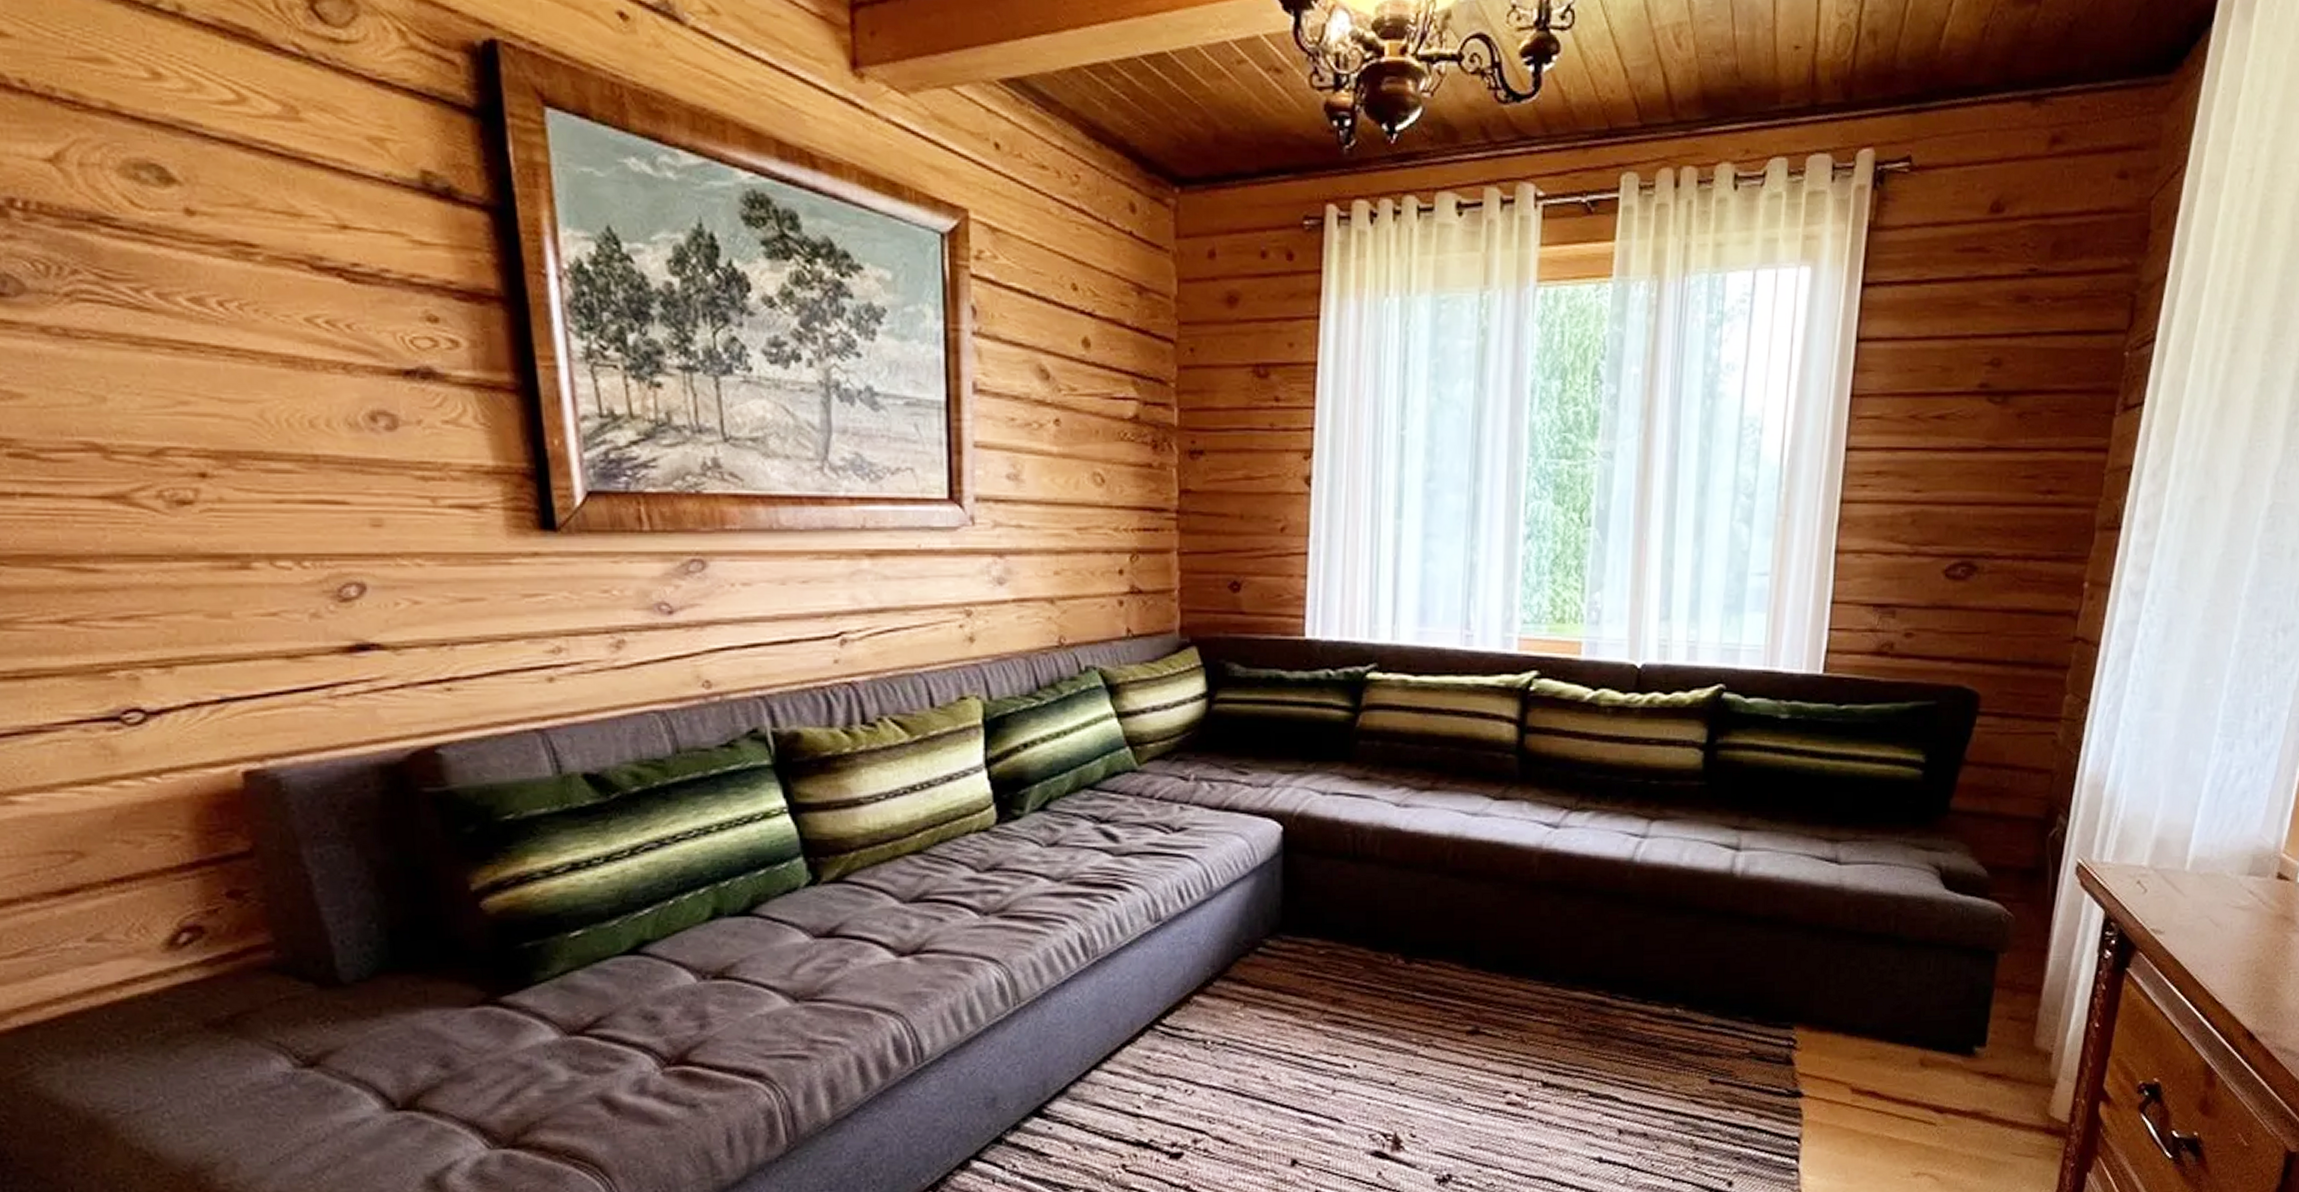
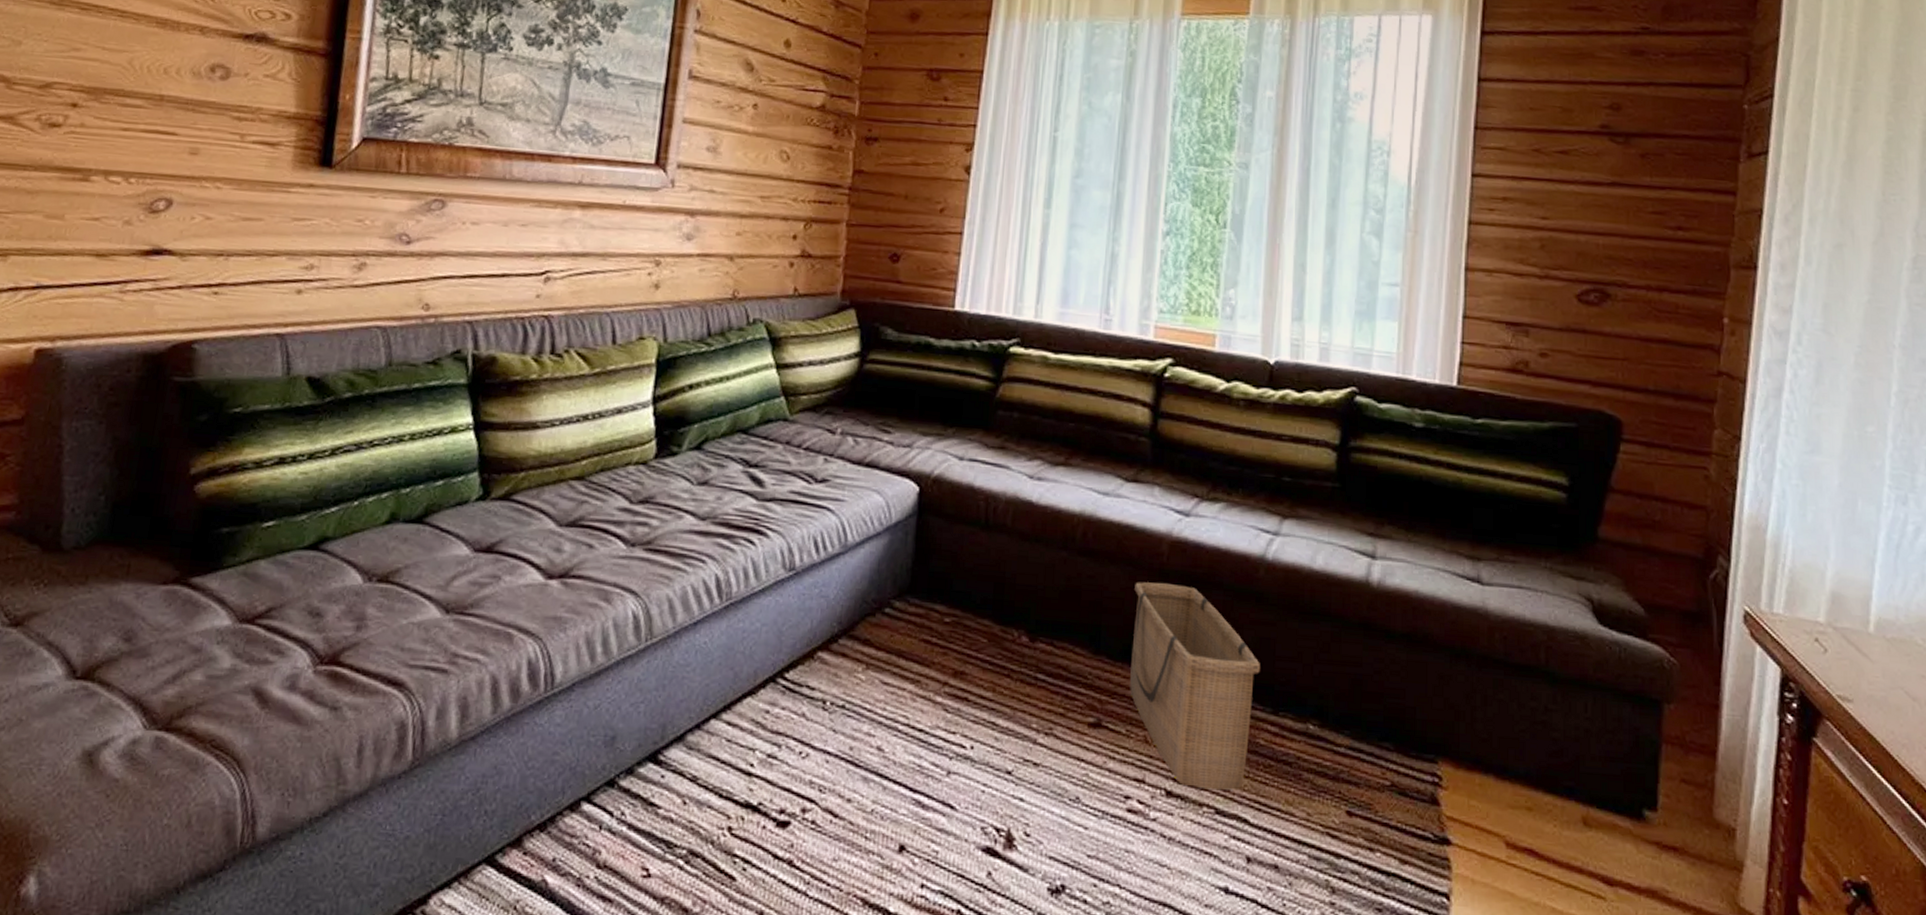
basket: none [1505,894,1629,1077] -> present [1130,582,1260,791]

